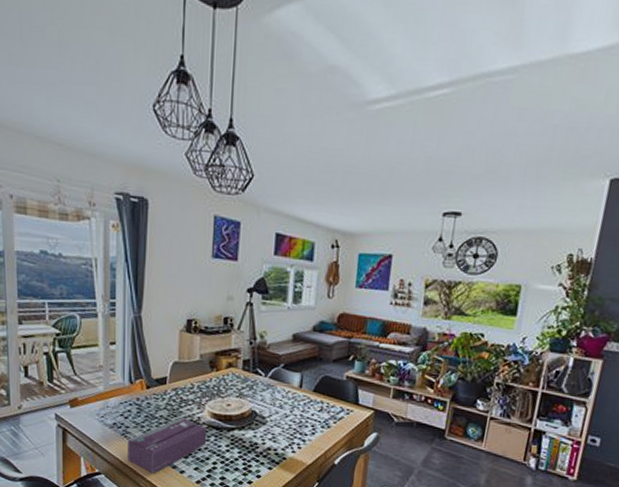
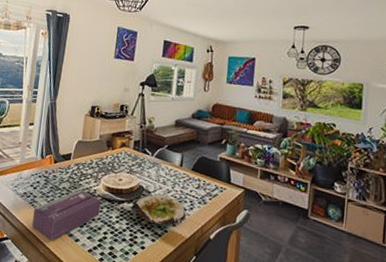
salad plate: none [243,419,307,452] -> present [131,194,186,225]

